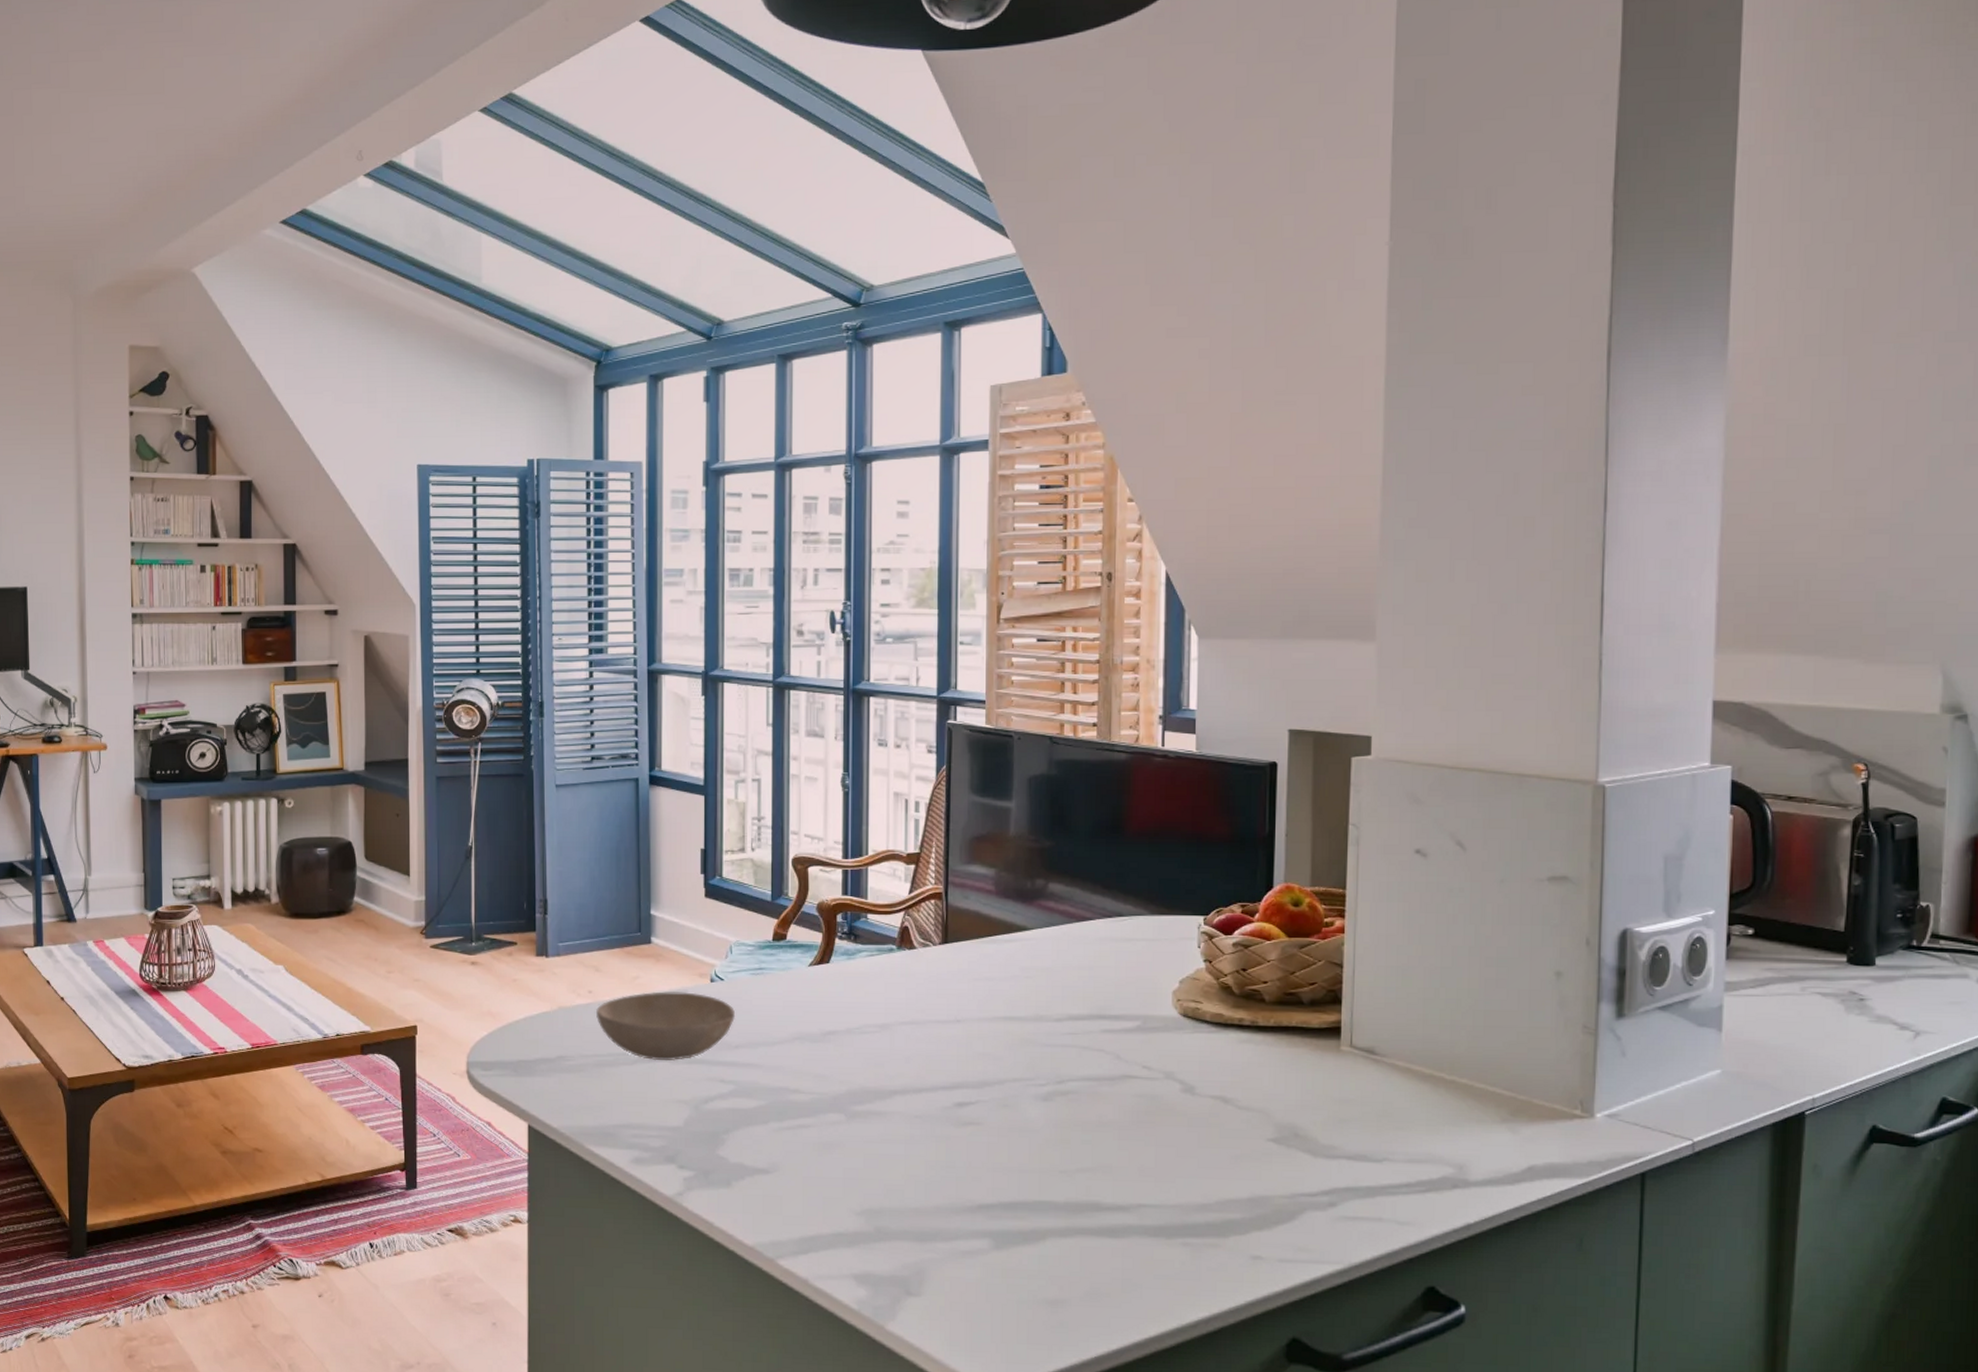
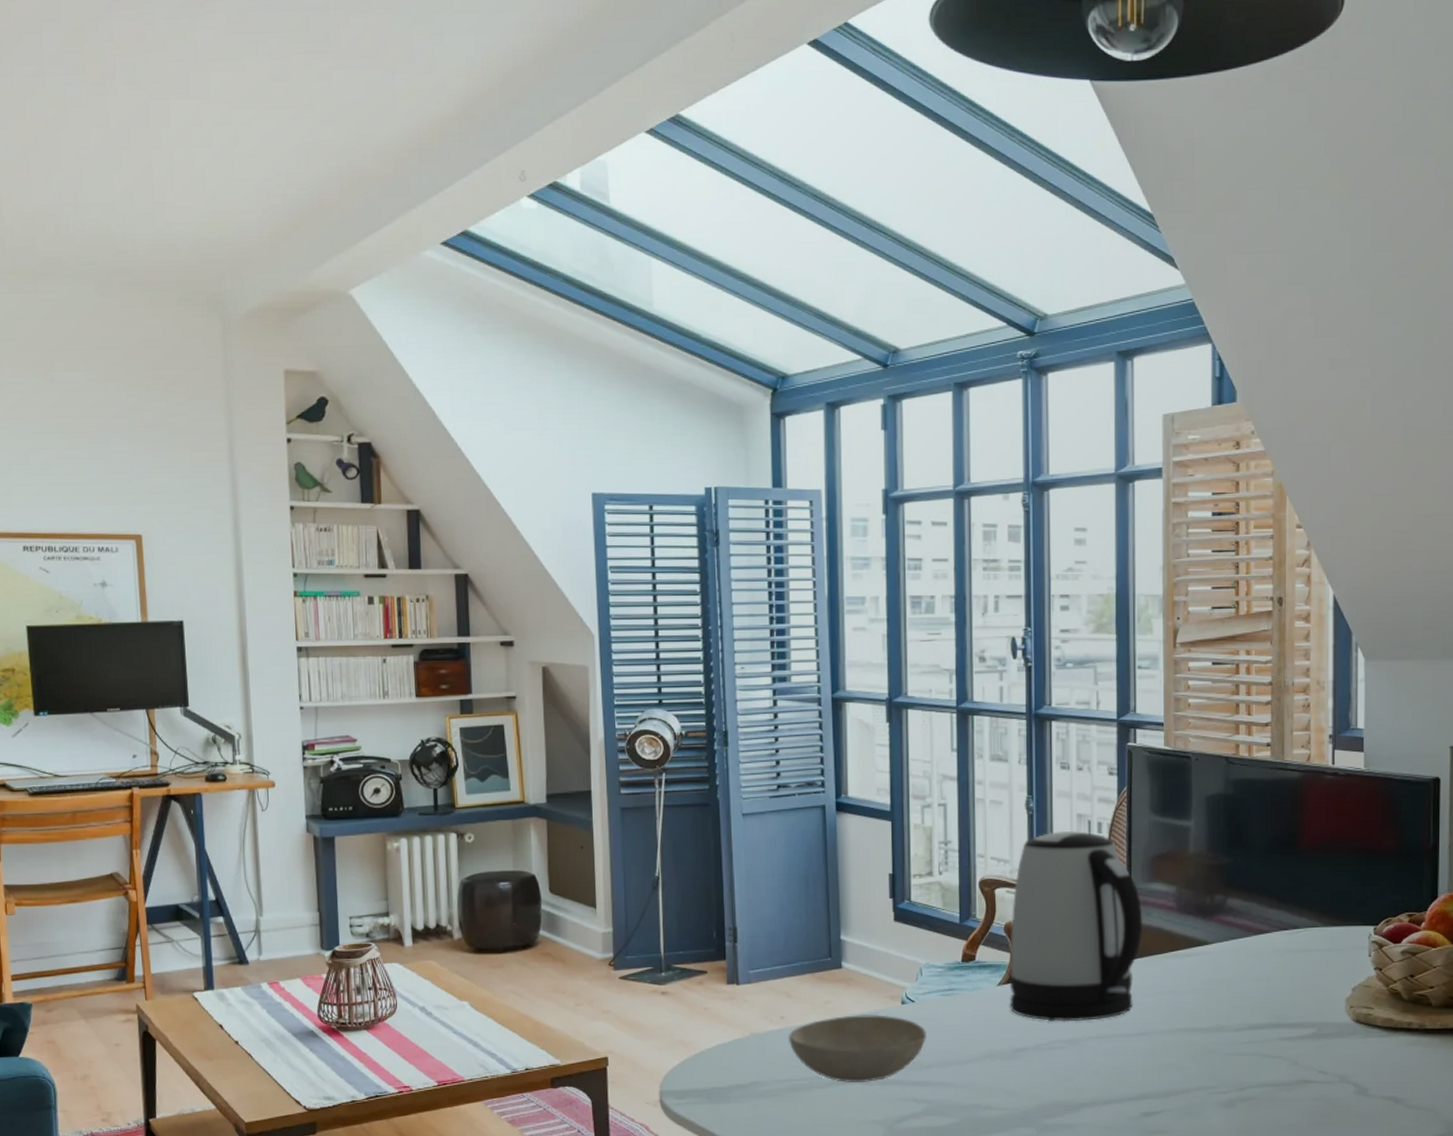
kettle: none [821,808,960,1006] -> present [1009,830,1143,1022]

